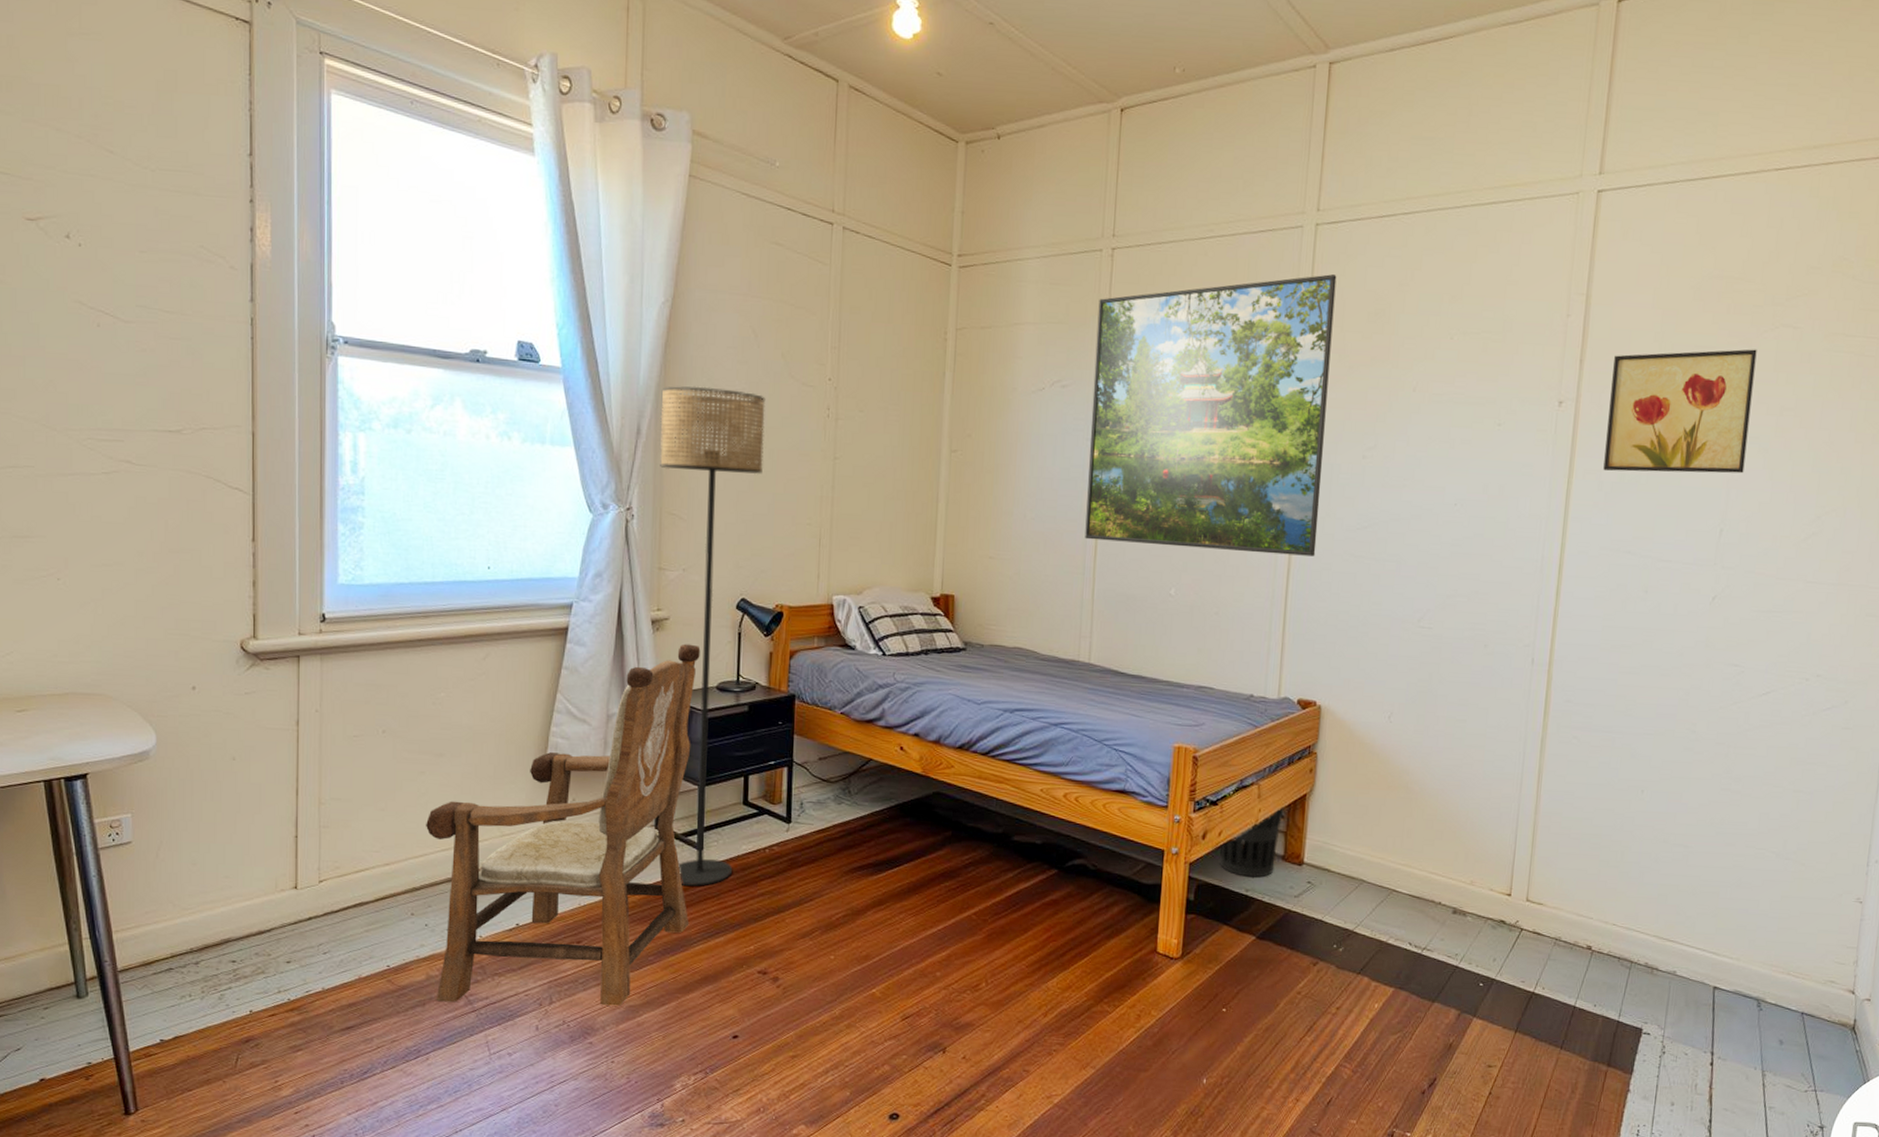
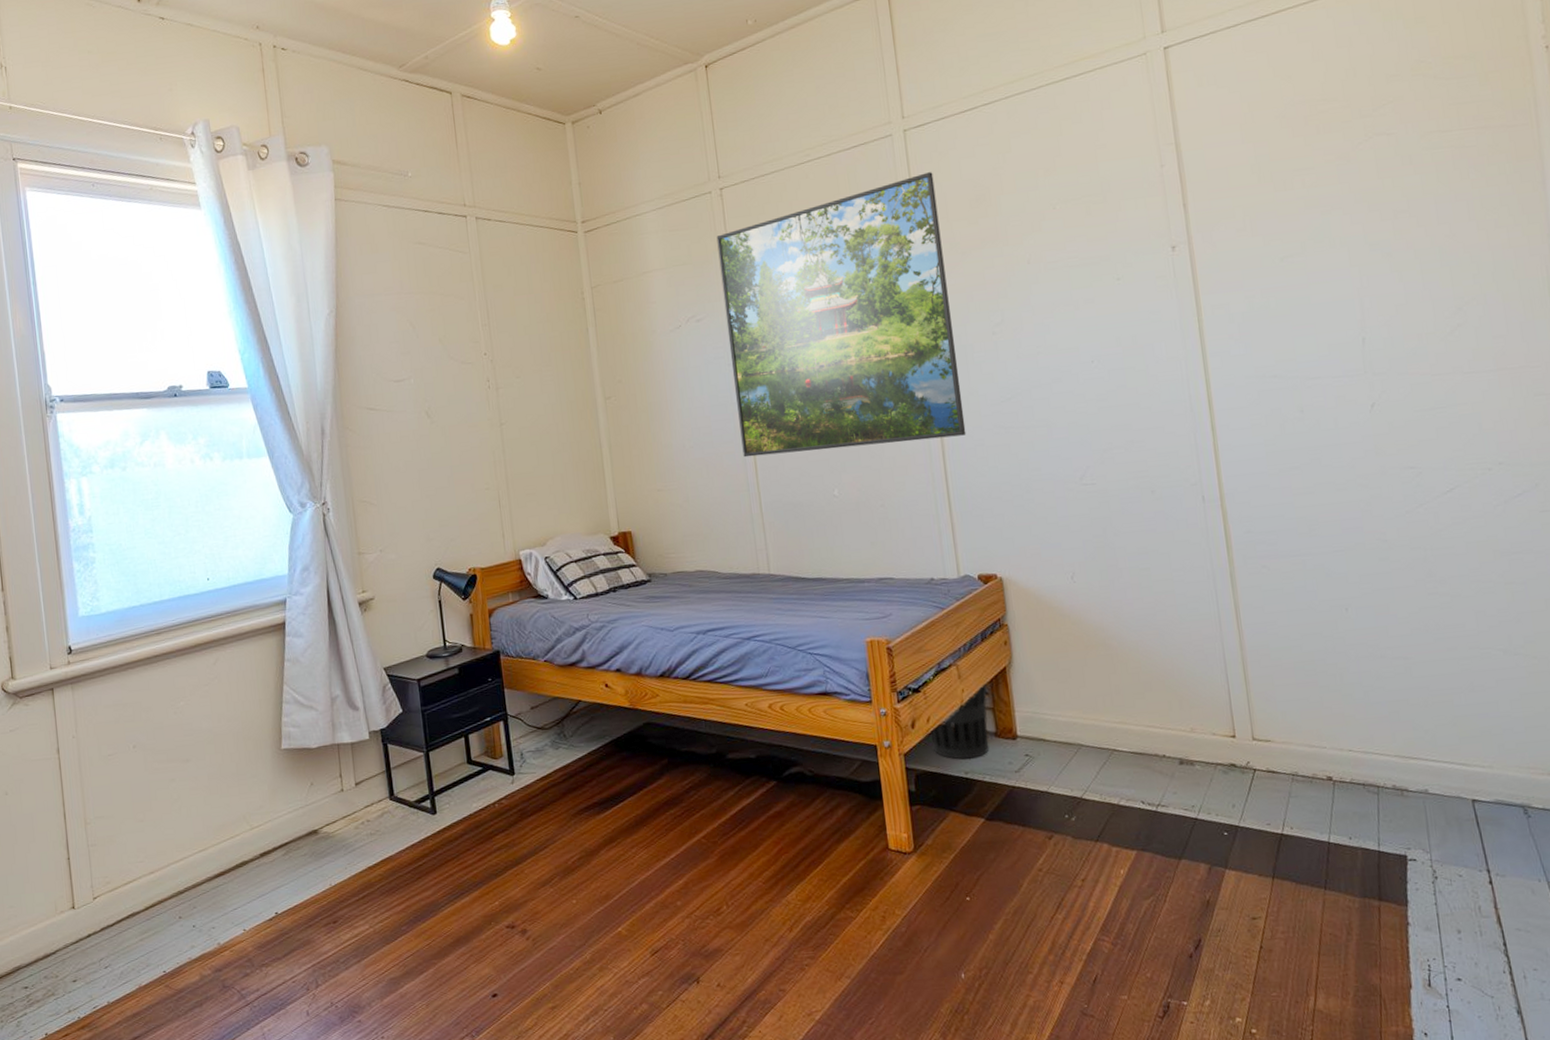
armchair: present [426,643,701,1006] -> none [182,618,435,1000]
floor lamp: present [660,386,766,886] -> none [339,379,468,851]
wall art: present [1603,349,1757,474] -> none [1216,161,1372,303]

